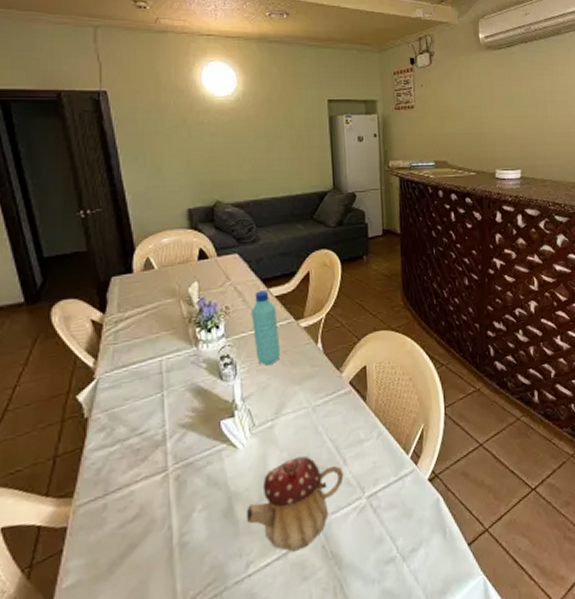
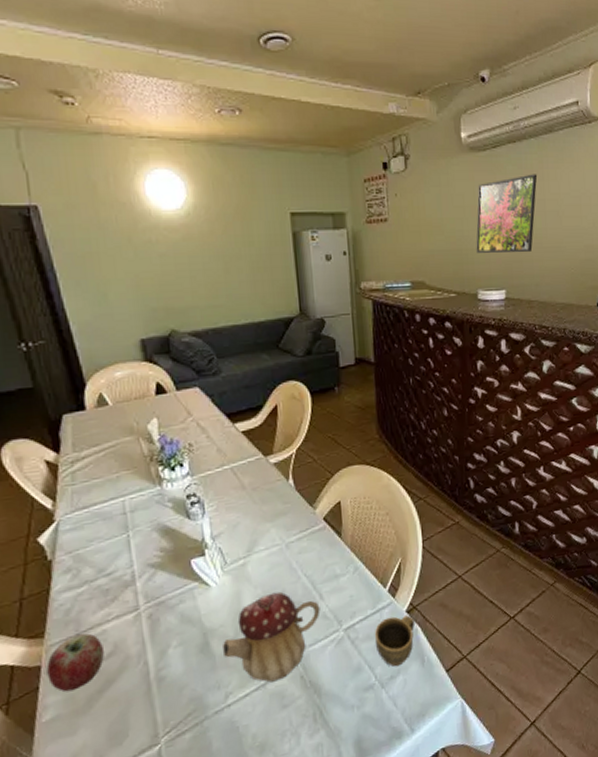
apple: none [72,494,130,556] -> present [46,633,104,692]
water bottle: present [251,290,281,366] -> none [216,426,250,504]
cup: none [396,484,437,539] -> present [374,615,416,667]
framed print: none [493,69,548,137] -> present [476,174,538,253]

